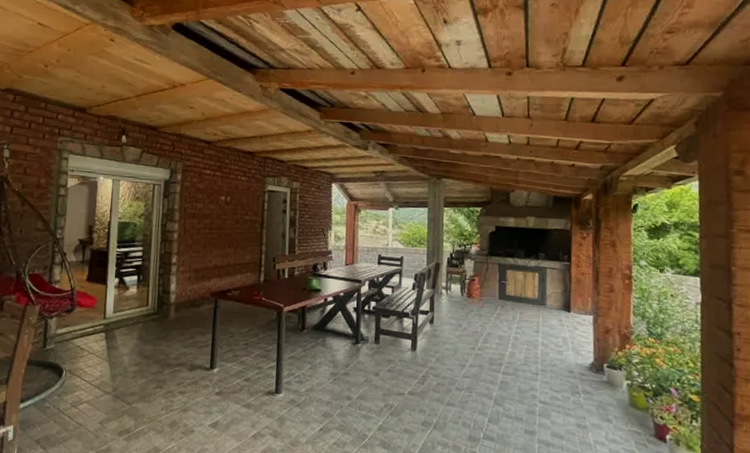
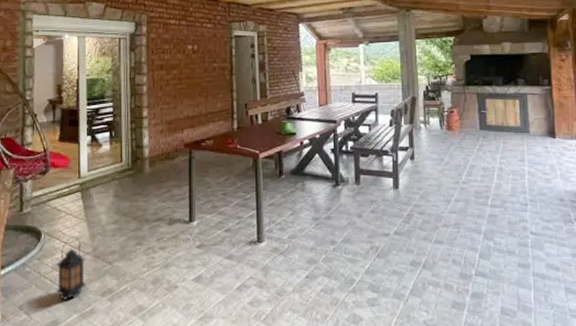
lantern: none [74,375,106,437] -> present [56,236,86,300]

